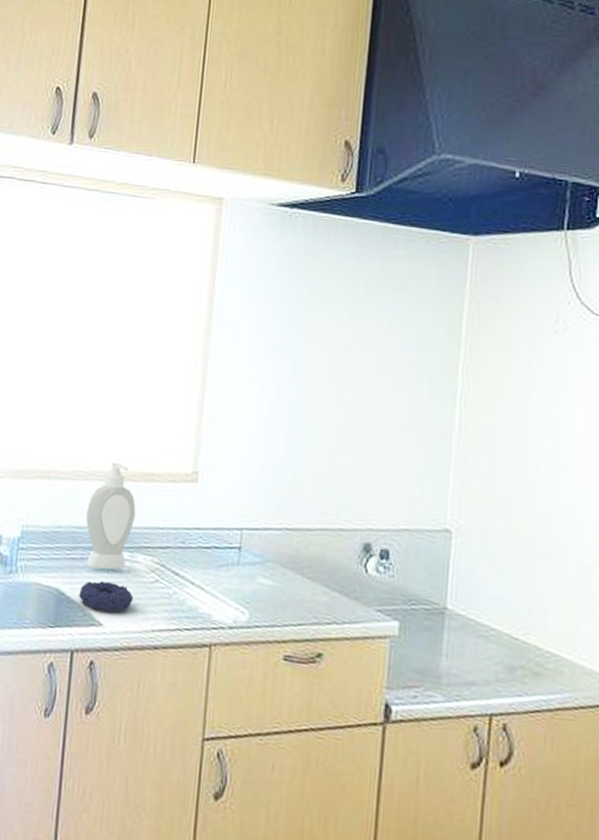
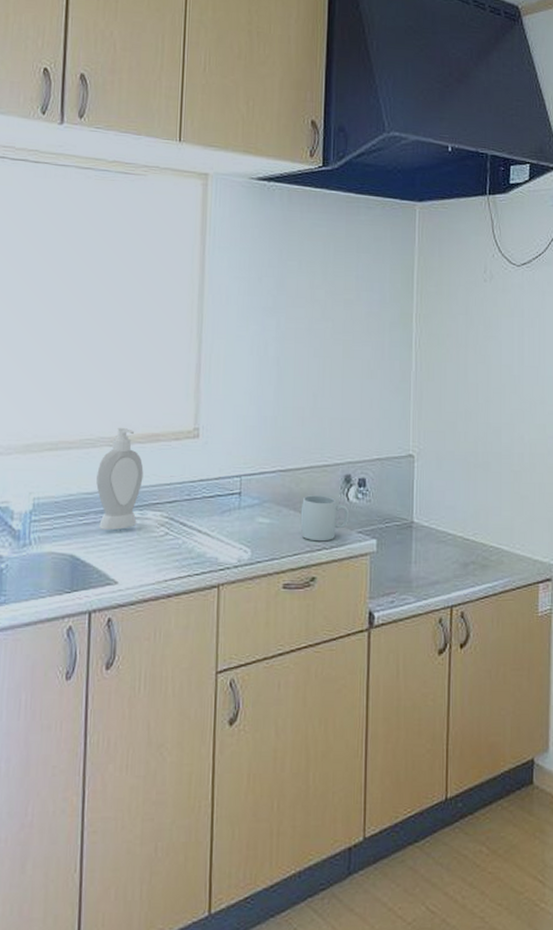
sponge: present [79,581,134,612] -> none [93,541,146,569]
mug: none [307,560,368,616] -> present [300,495,350,542]

